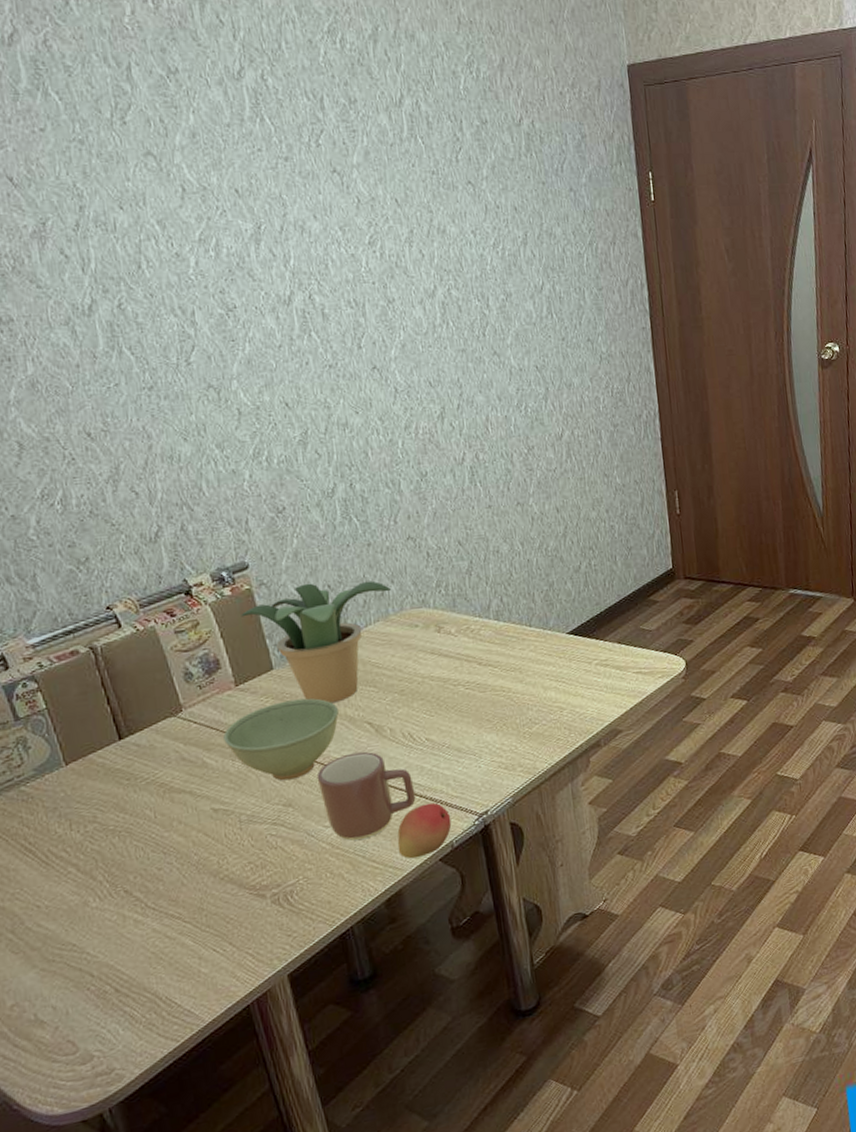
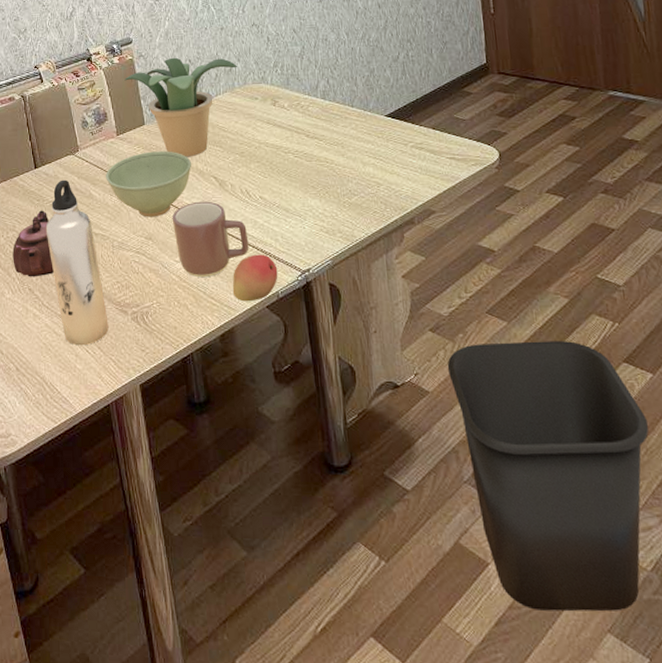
teapot: none [95,791,159,877] -> present [12,210,54,277]
water bottle: none [142,748,242,947] -> present [45,179,109,346]
waste bin: none [636,839,820,1095] -> present [447,341,649,611]

